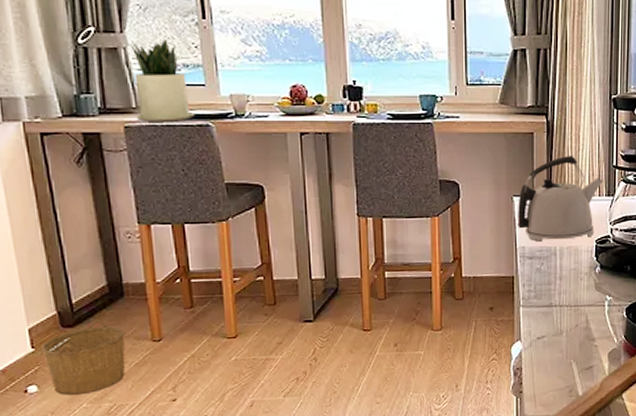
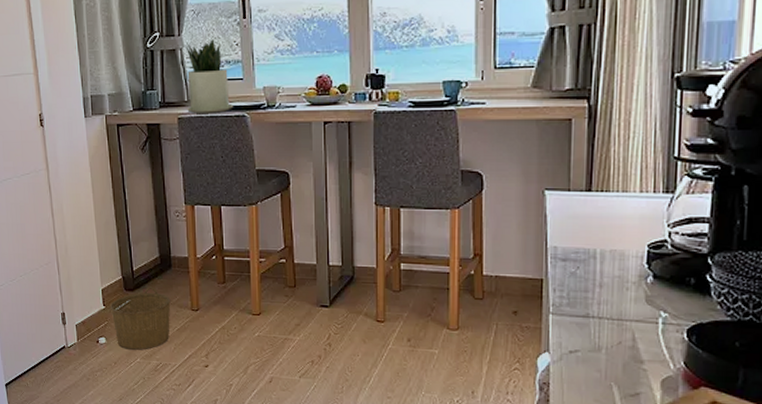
kettle: present [518,155,604,242] -> none [549,144,661,242]

